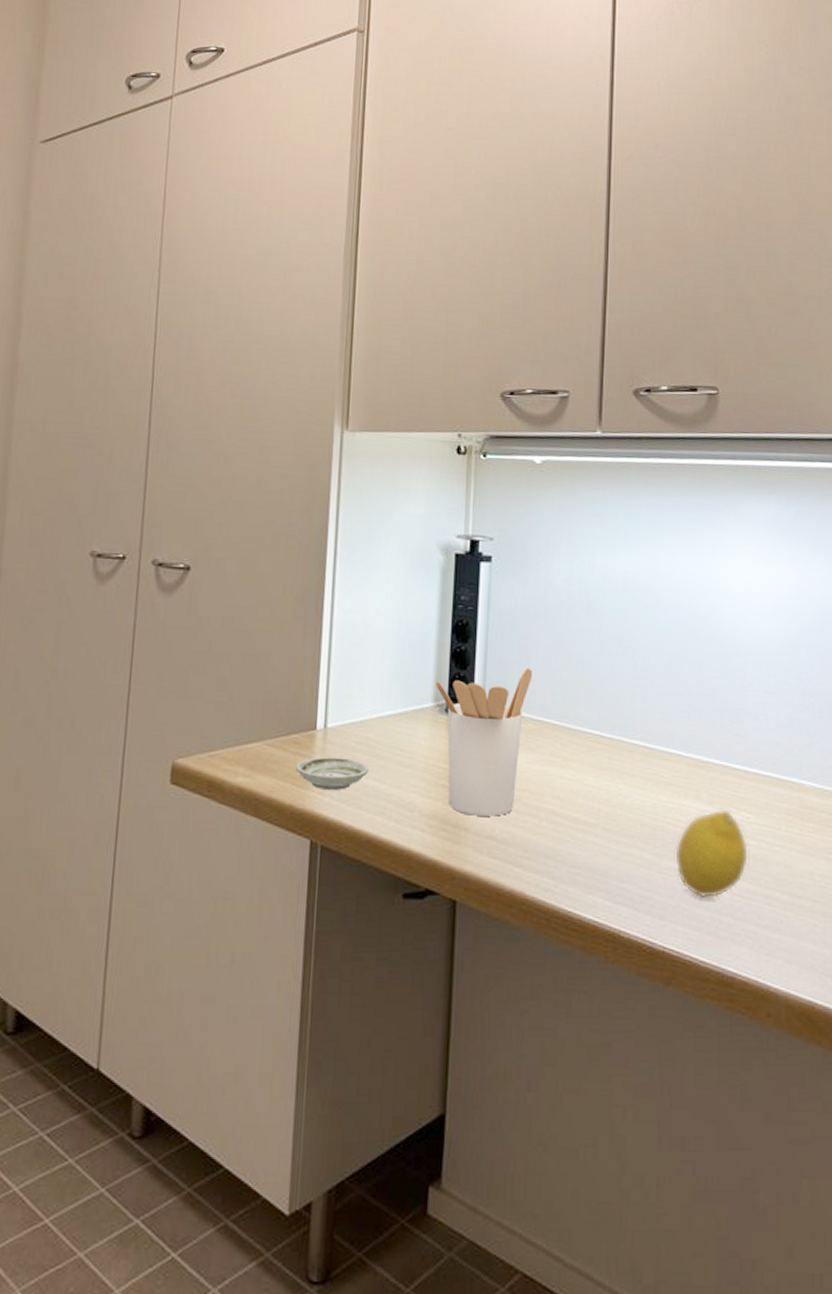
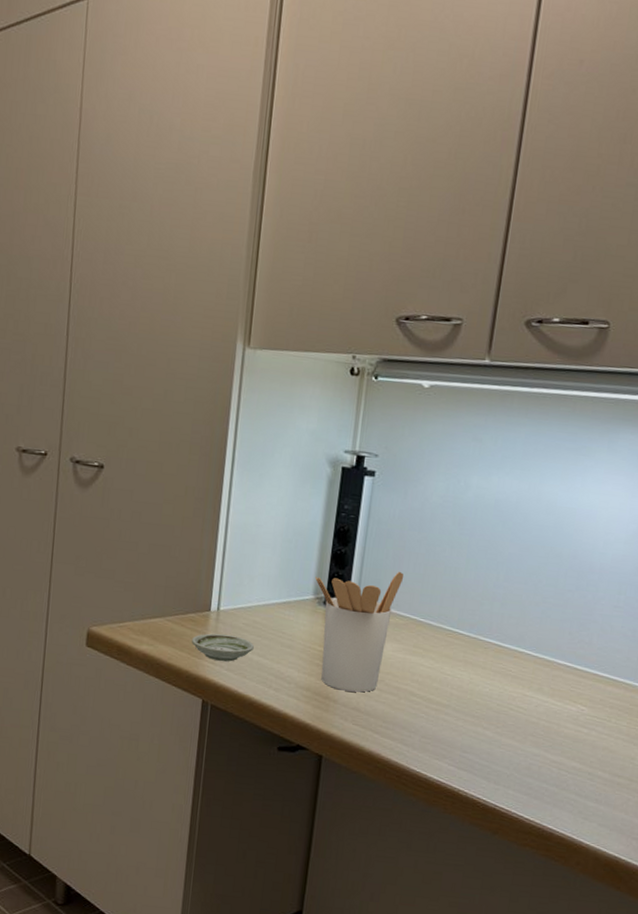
fruit: present [675,809,748,899] -> none [513,701,580,772]

